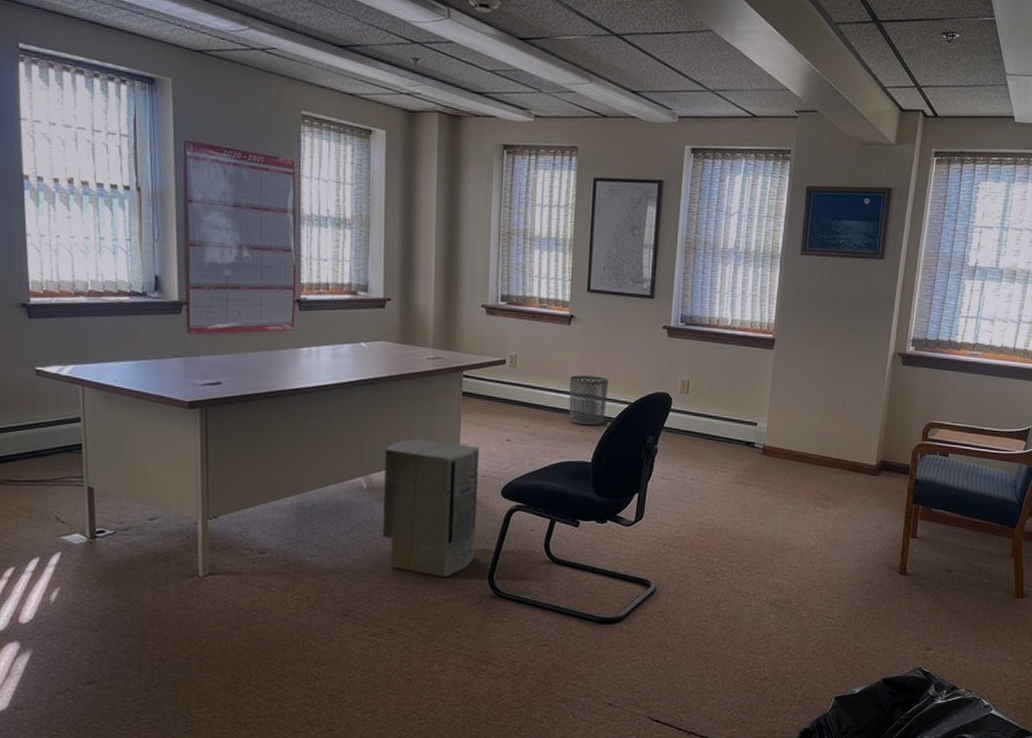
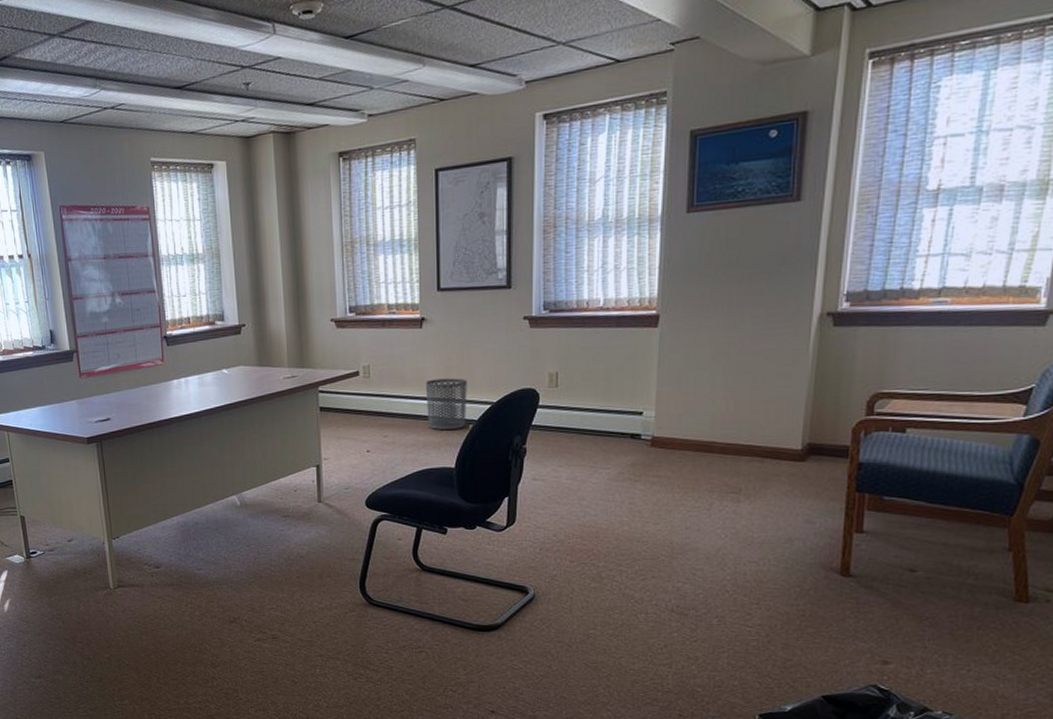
air purifier: present [382,439,479,577] -> none [253,456,345,586]

